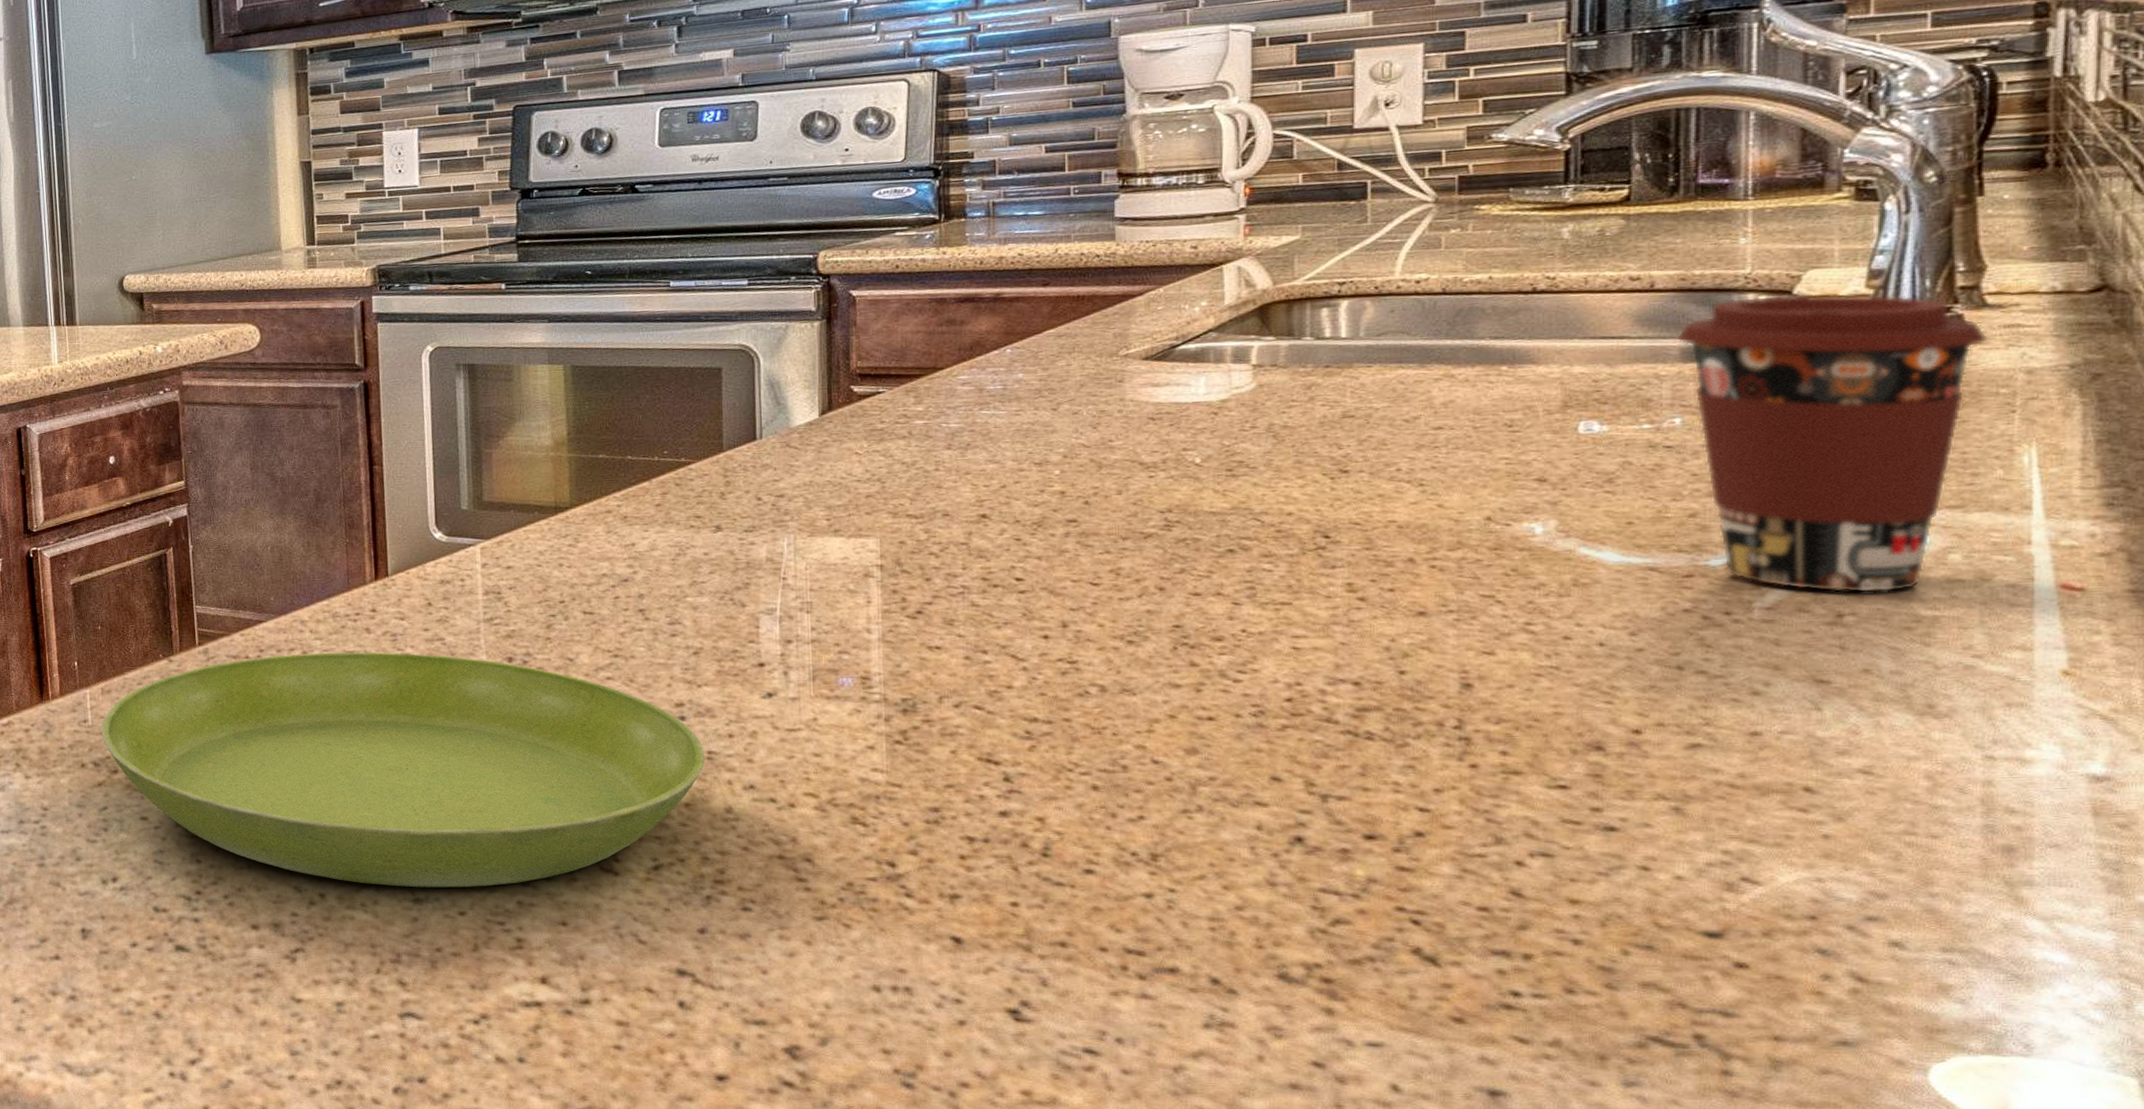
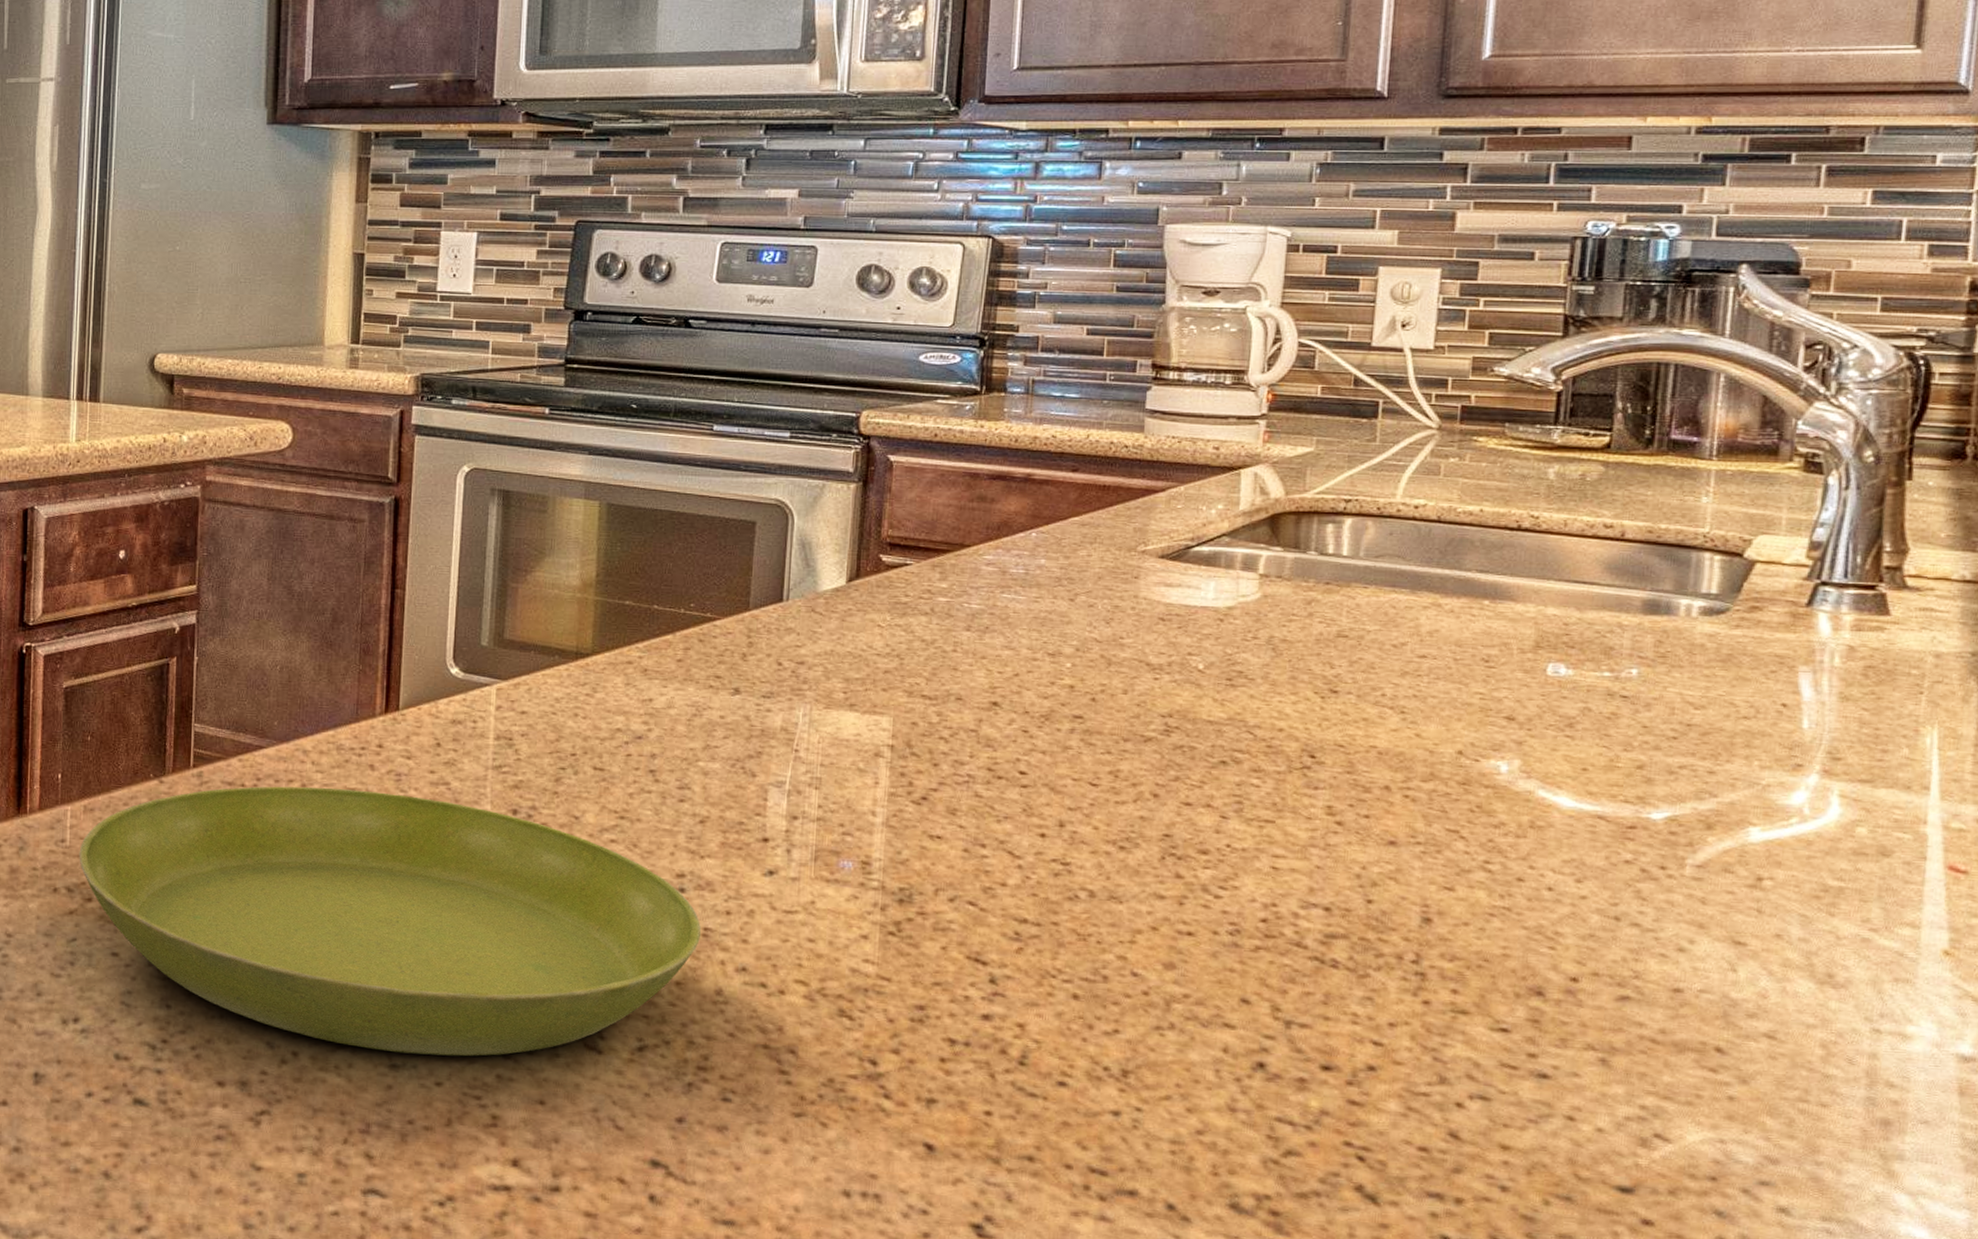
coffee cup: present [1676,294,1988,594] -> none [1640,555,1906,860]

